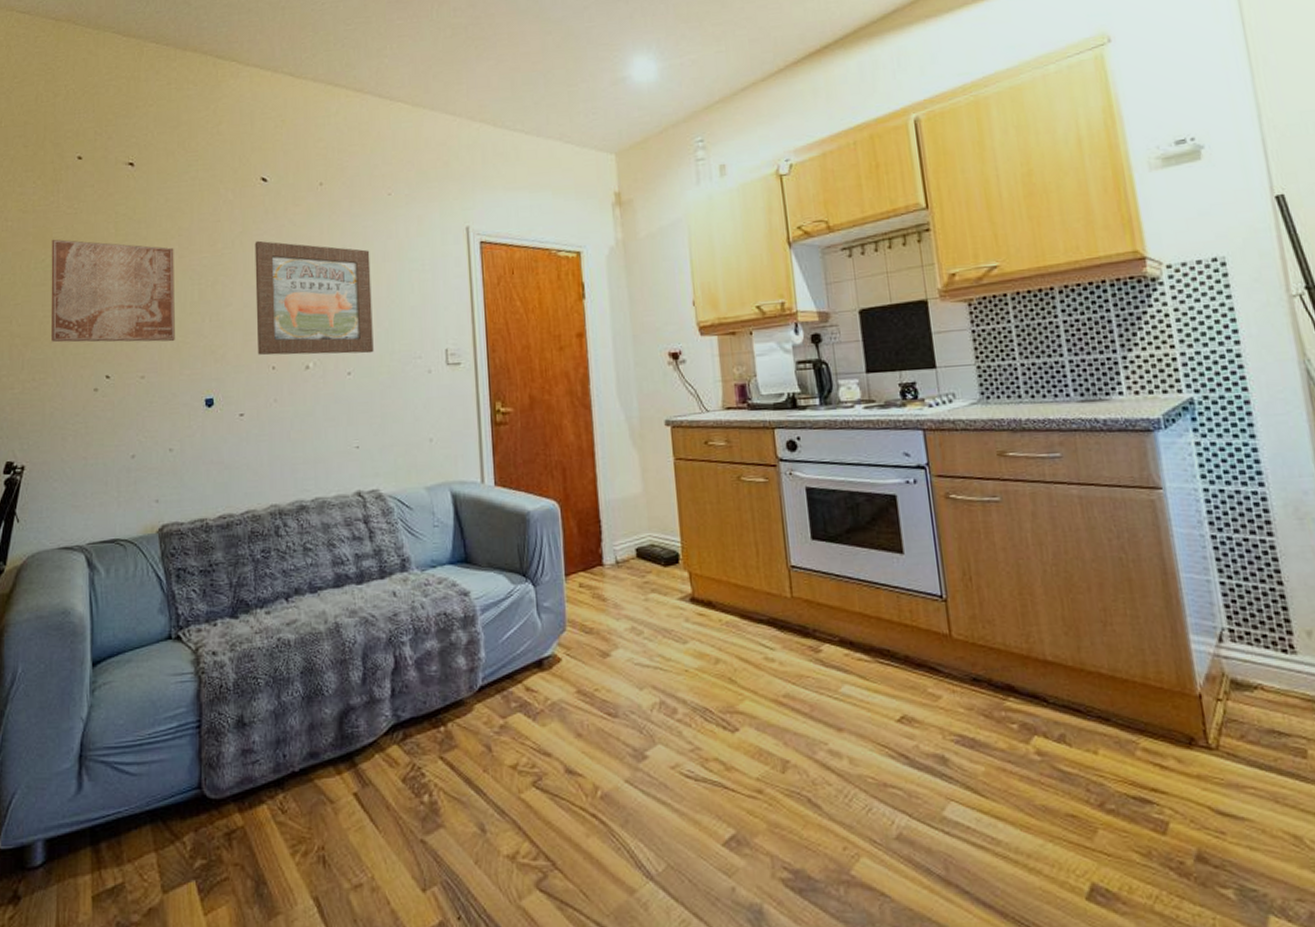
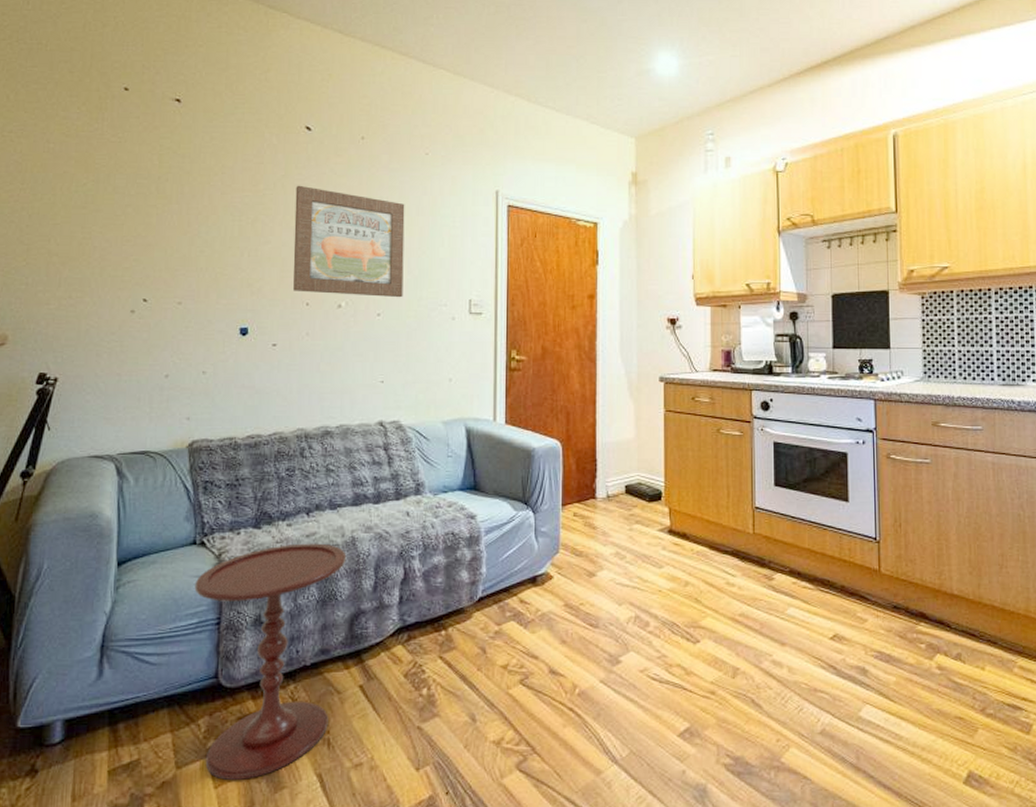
wall art: present [51,239,175,343] -> none [90,164,217,273]
side table: none [172,631,331,905] -> present [194,543,347,780]

